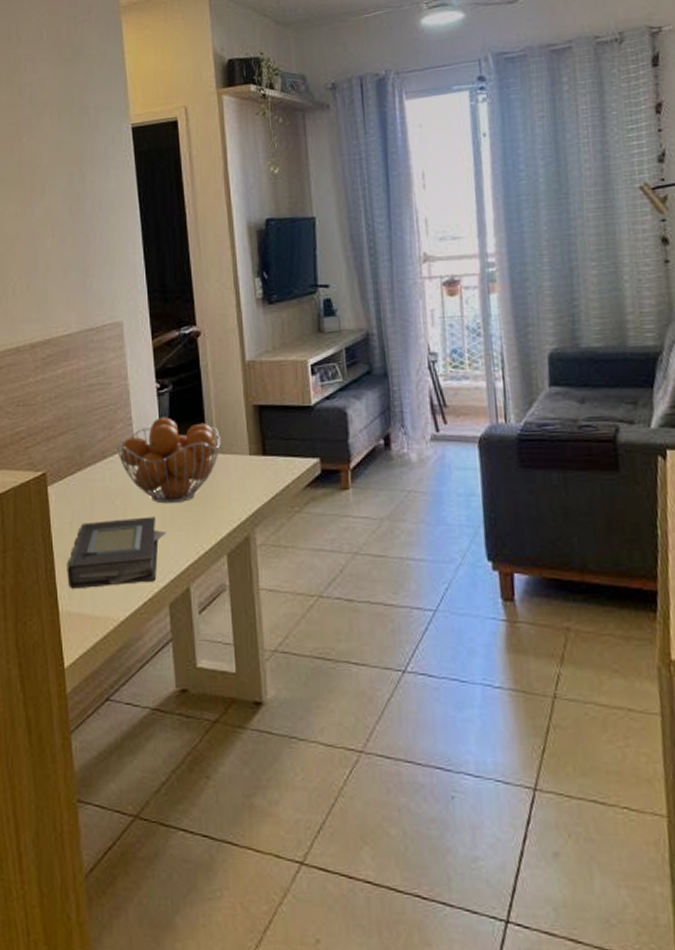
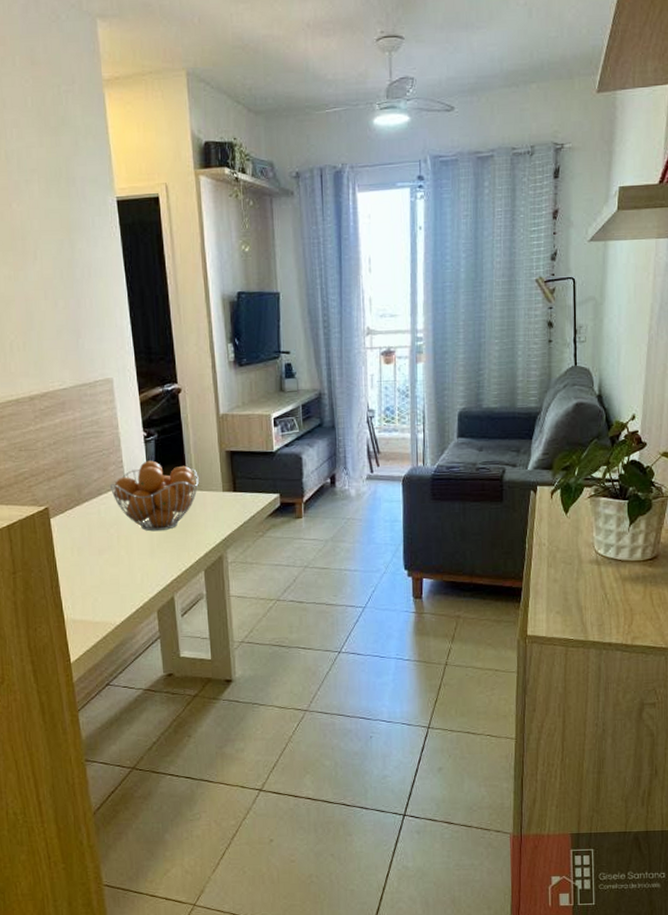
book: present [67,516,167,590] -> none [70,542,155,602]

